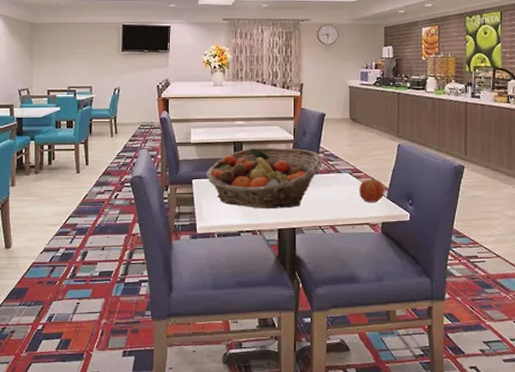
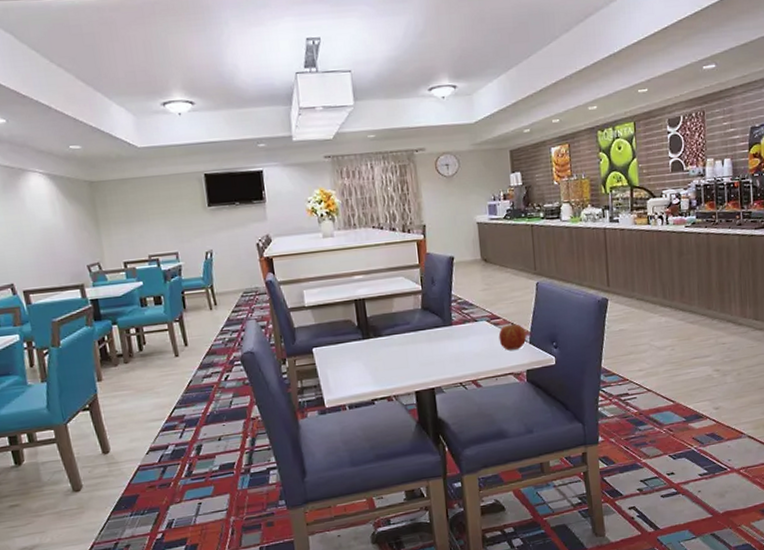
fruit basket: present [205,147,323,210] -> none [326,299,457,372]

